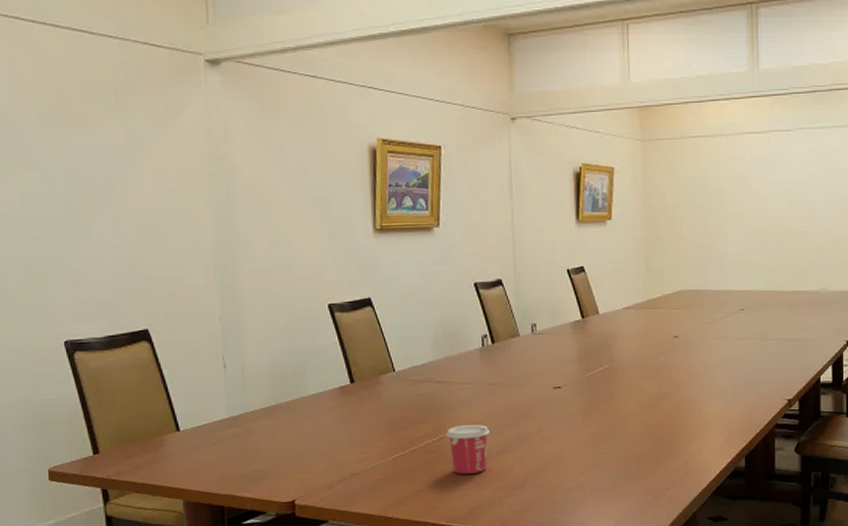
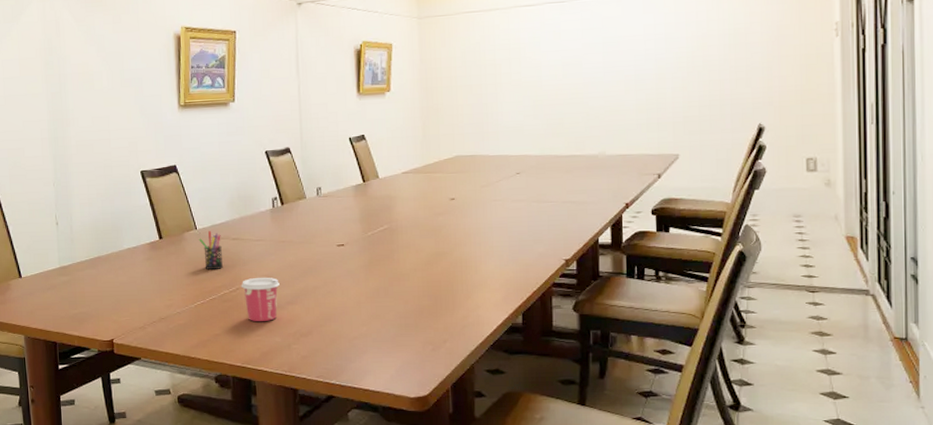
pen holder: none [397,373,426,417] -> present [199,231,224,270]

